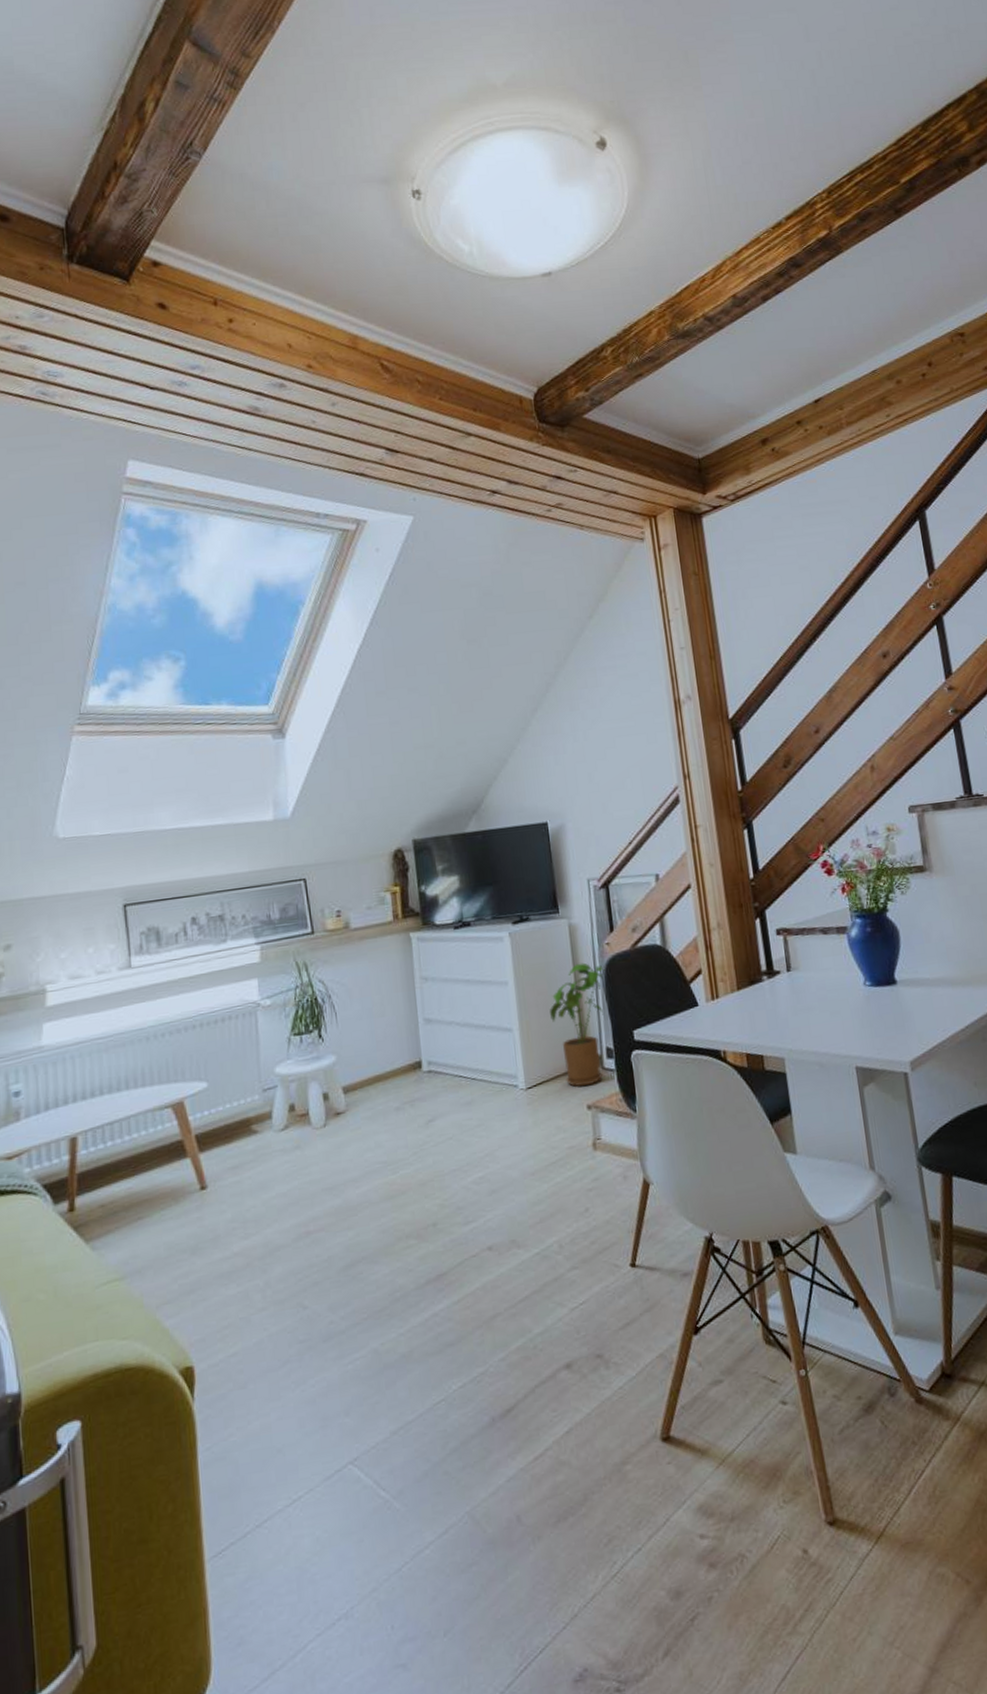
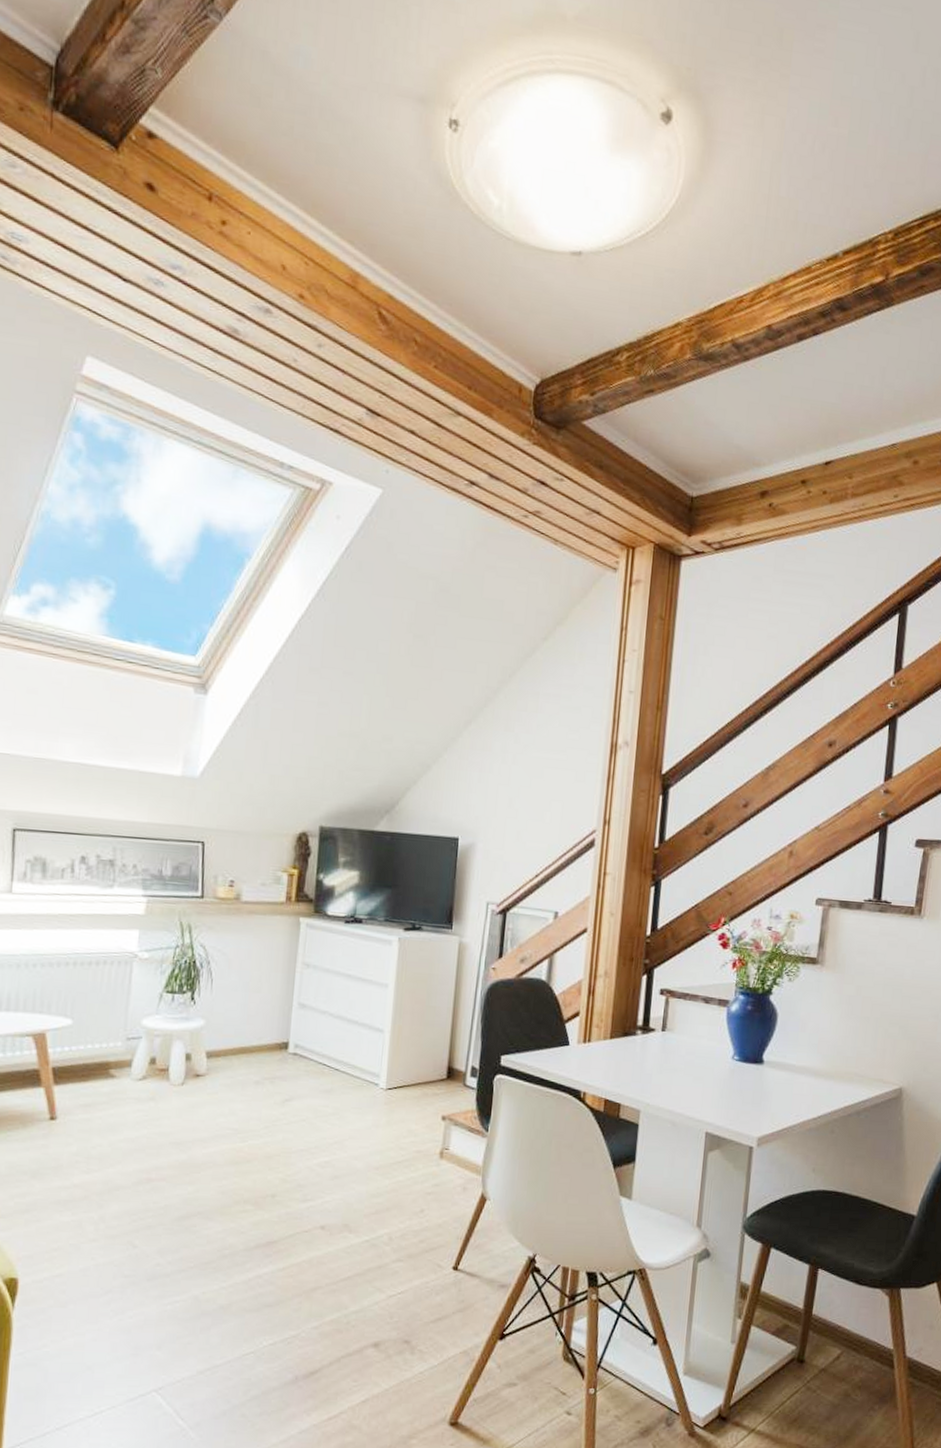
house plant: present [550,962,605,1087] -> none [423,981,486,1098]

